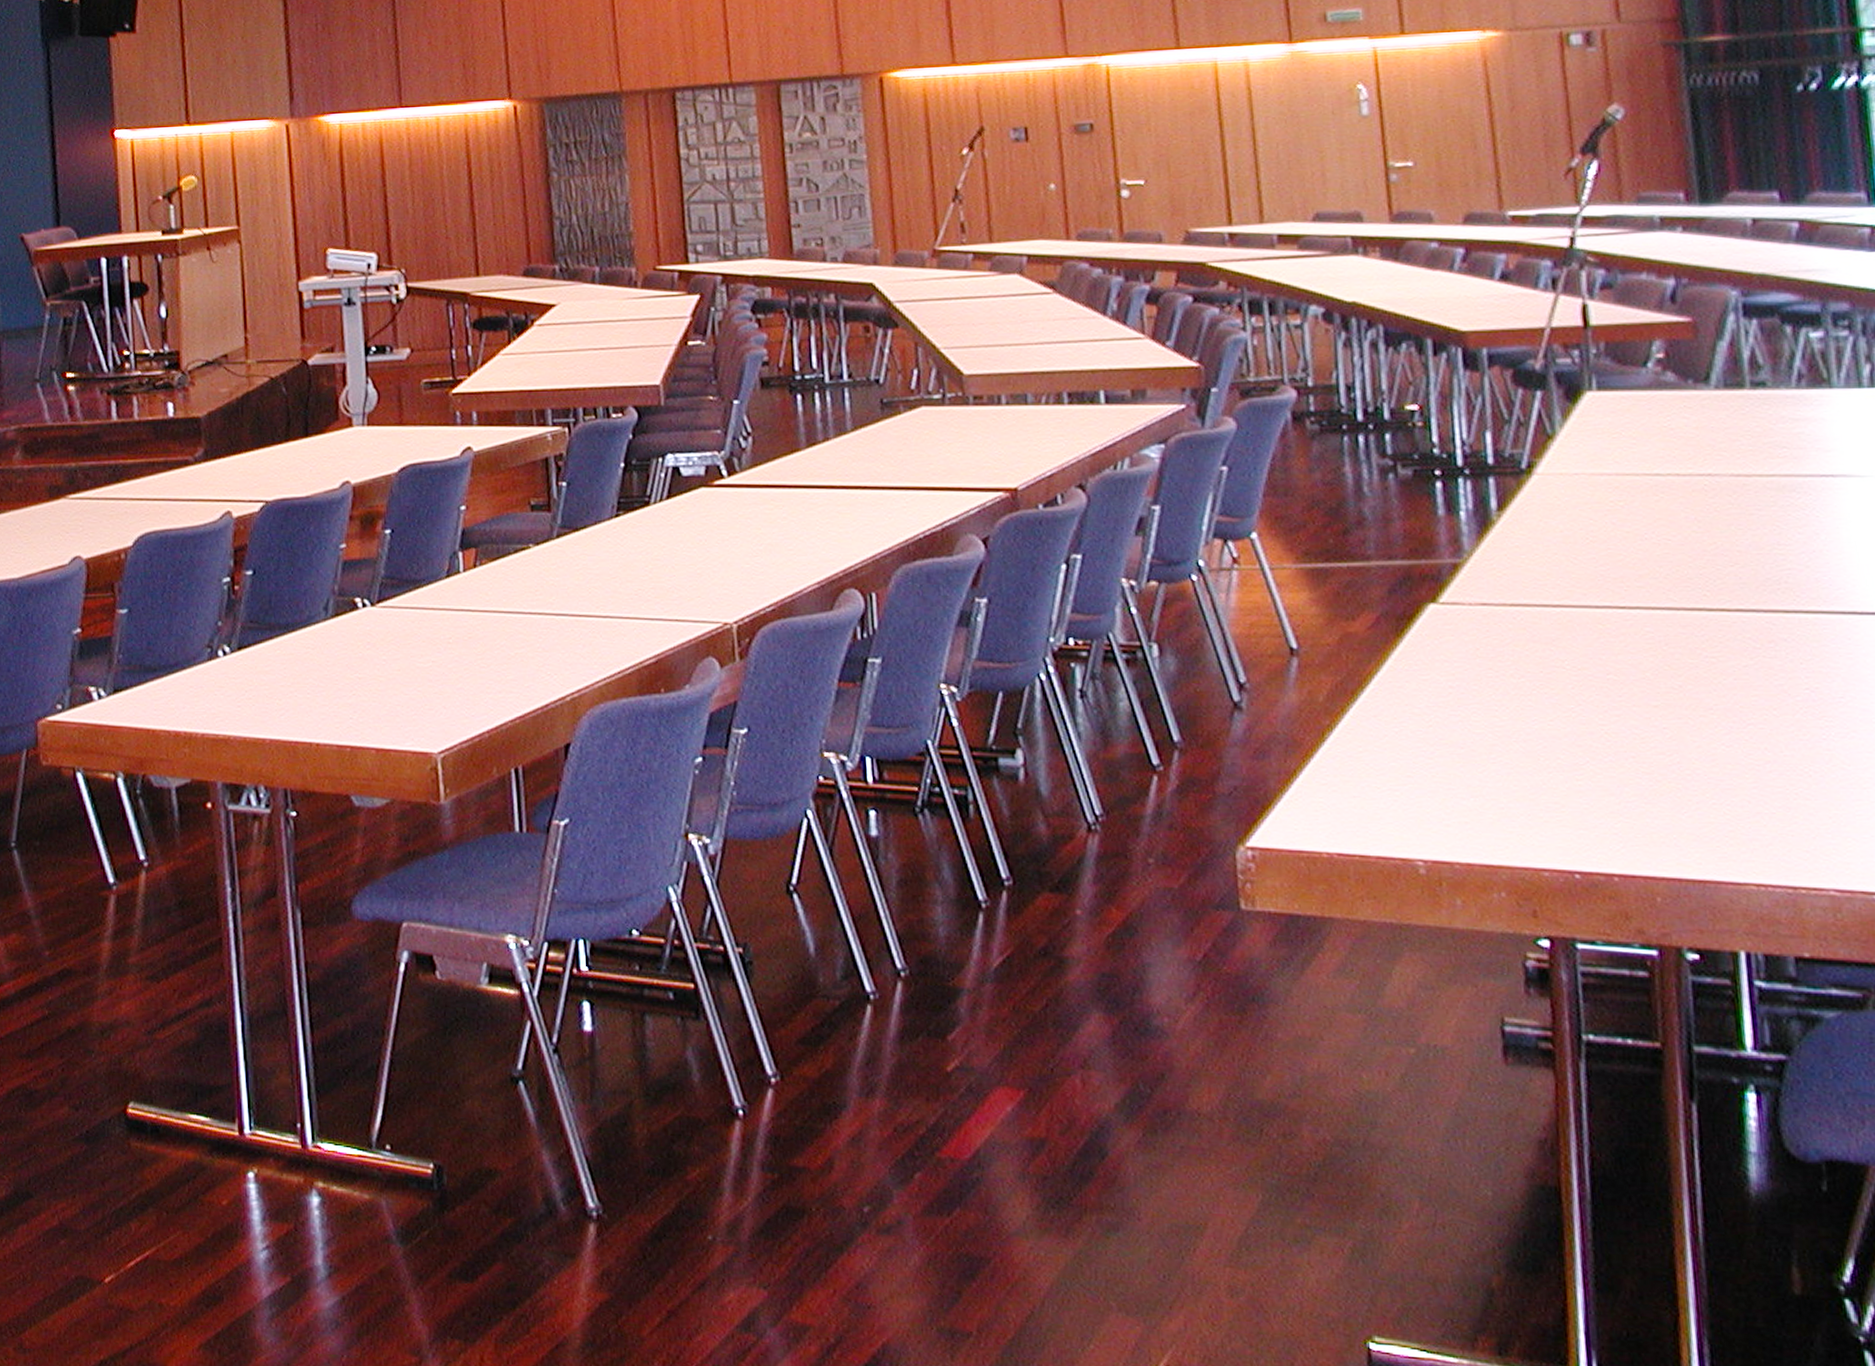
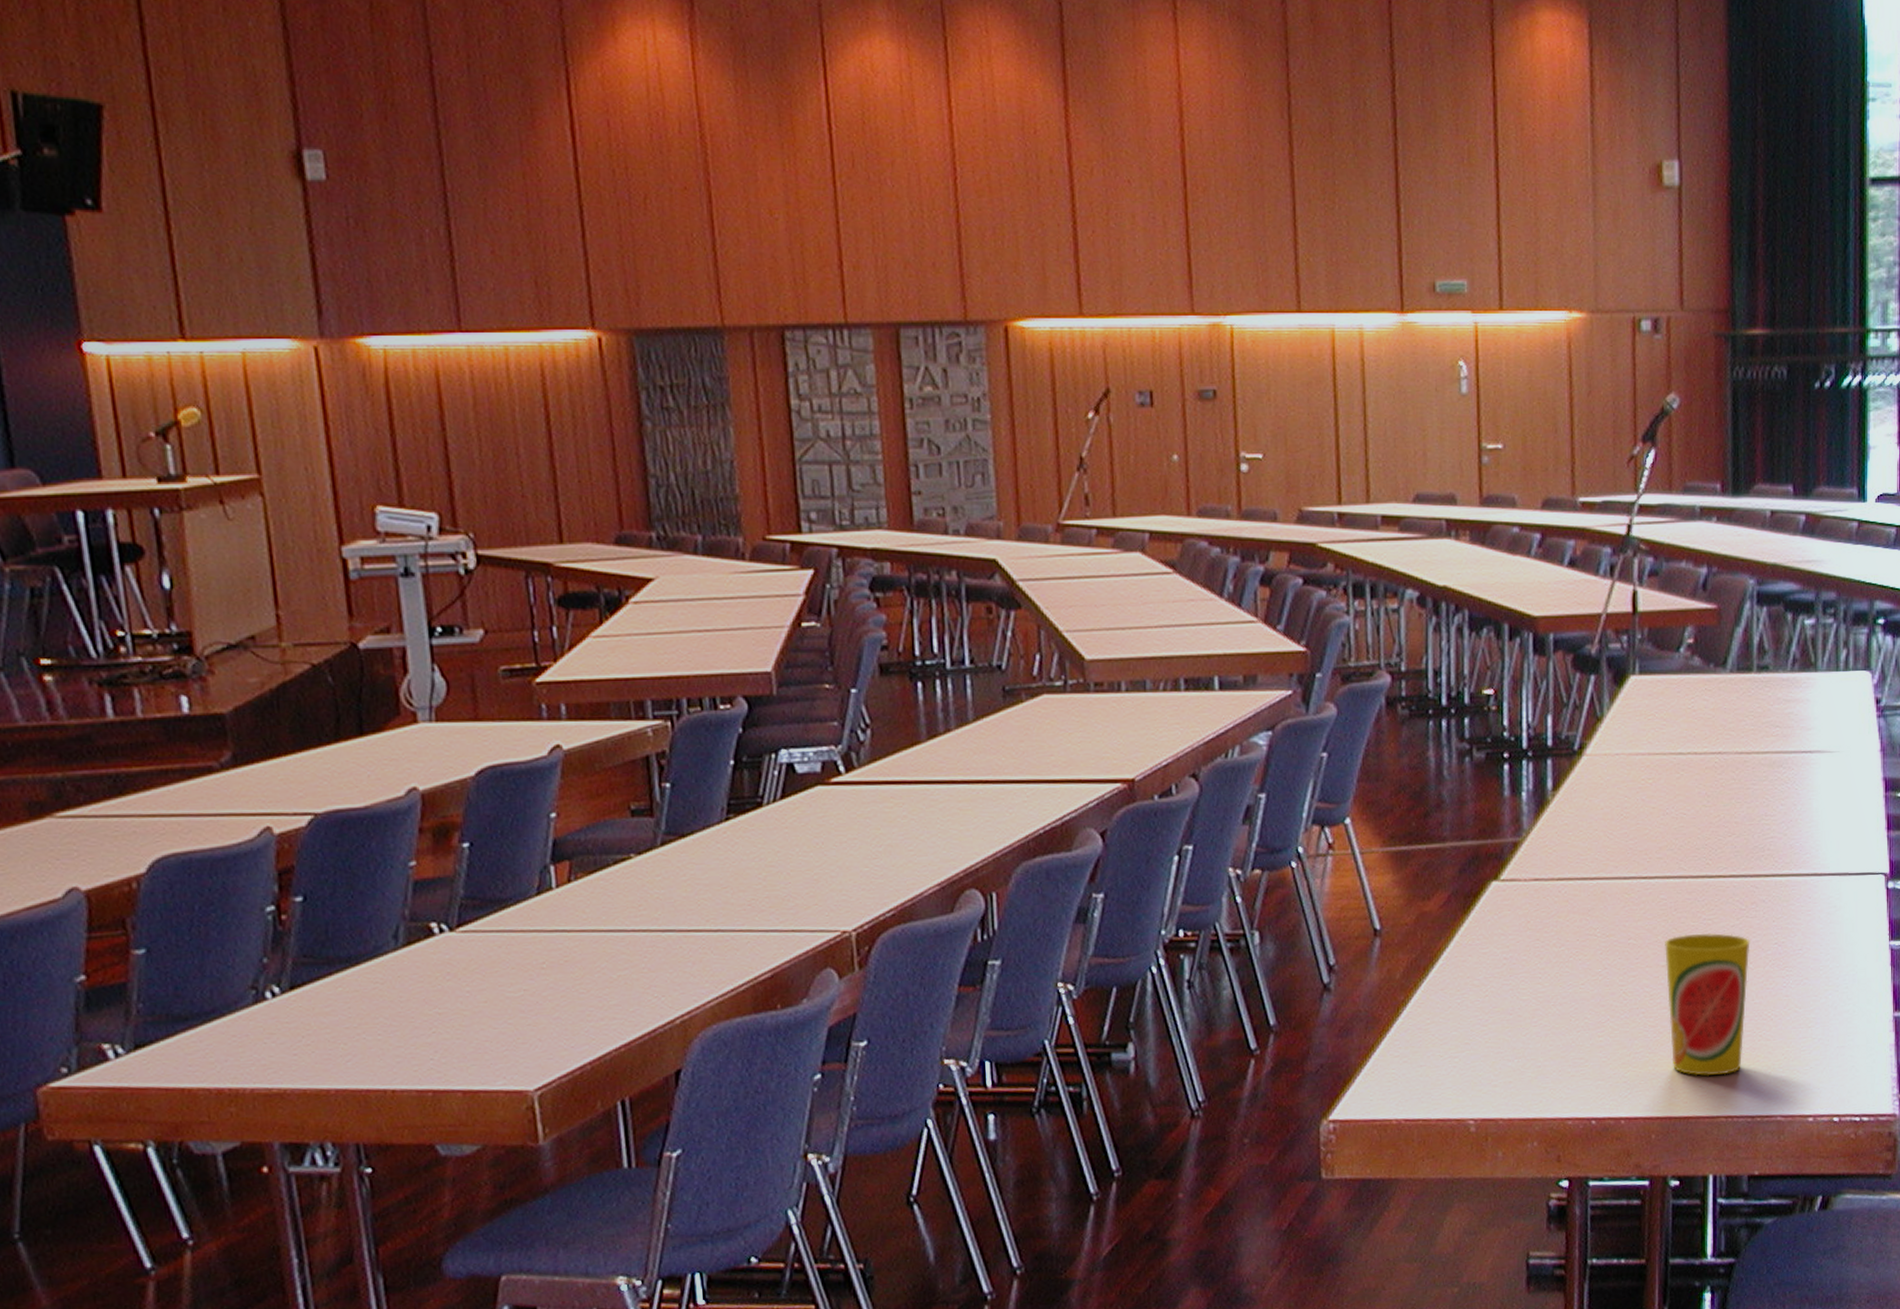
cup: none [1655,672,1774,836] -> present [1665,933,1750,1077]

